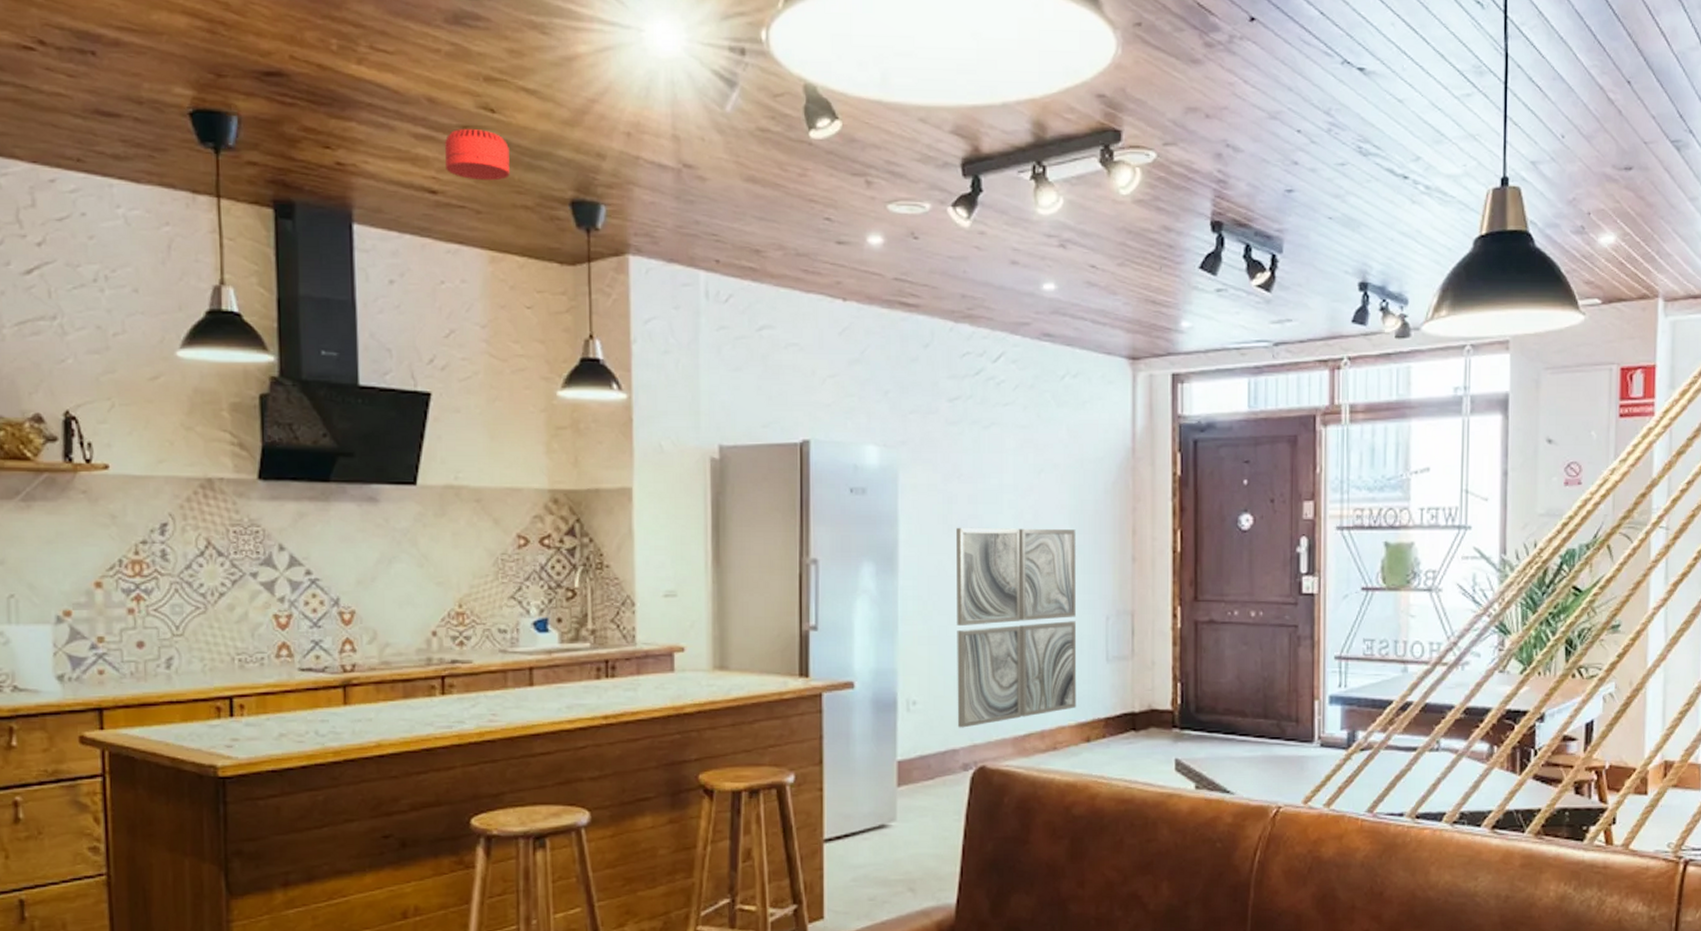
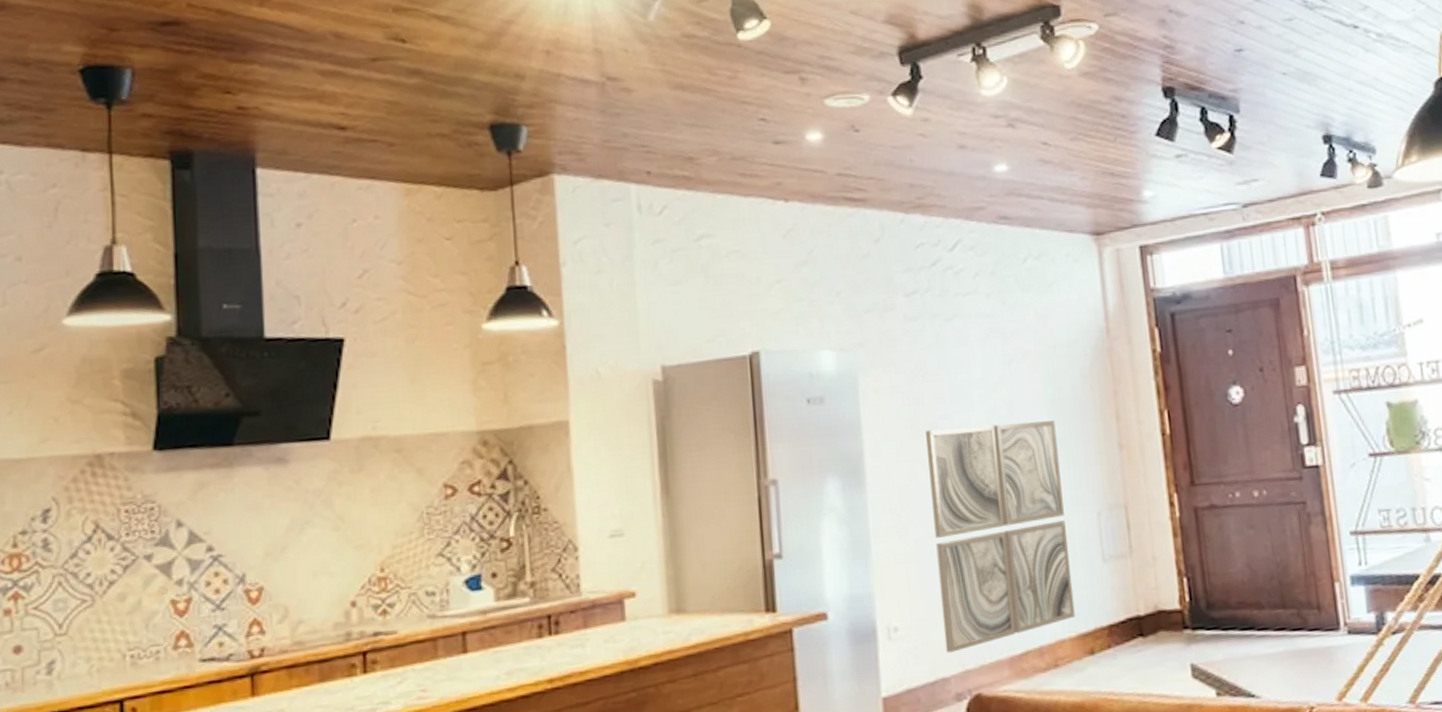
smoke detector: present [445,128,510,181] -> none [354,60,424,113]

